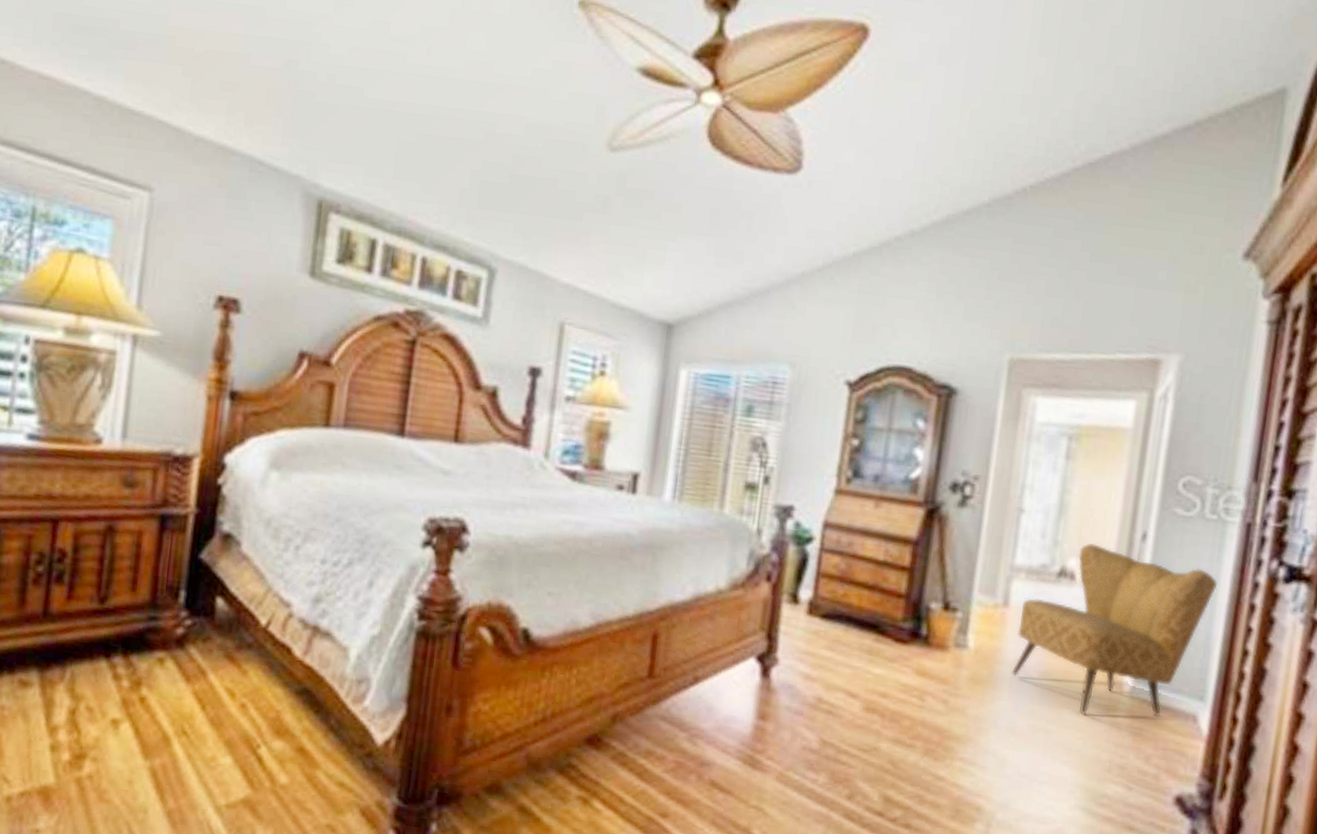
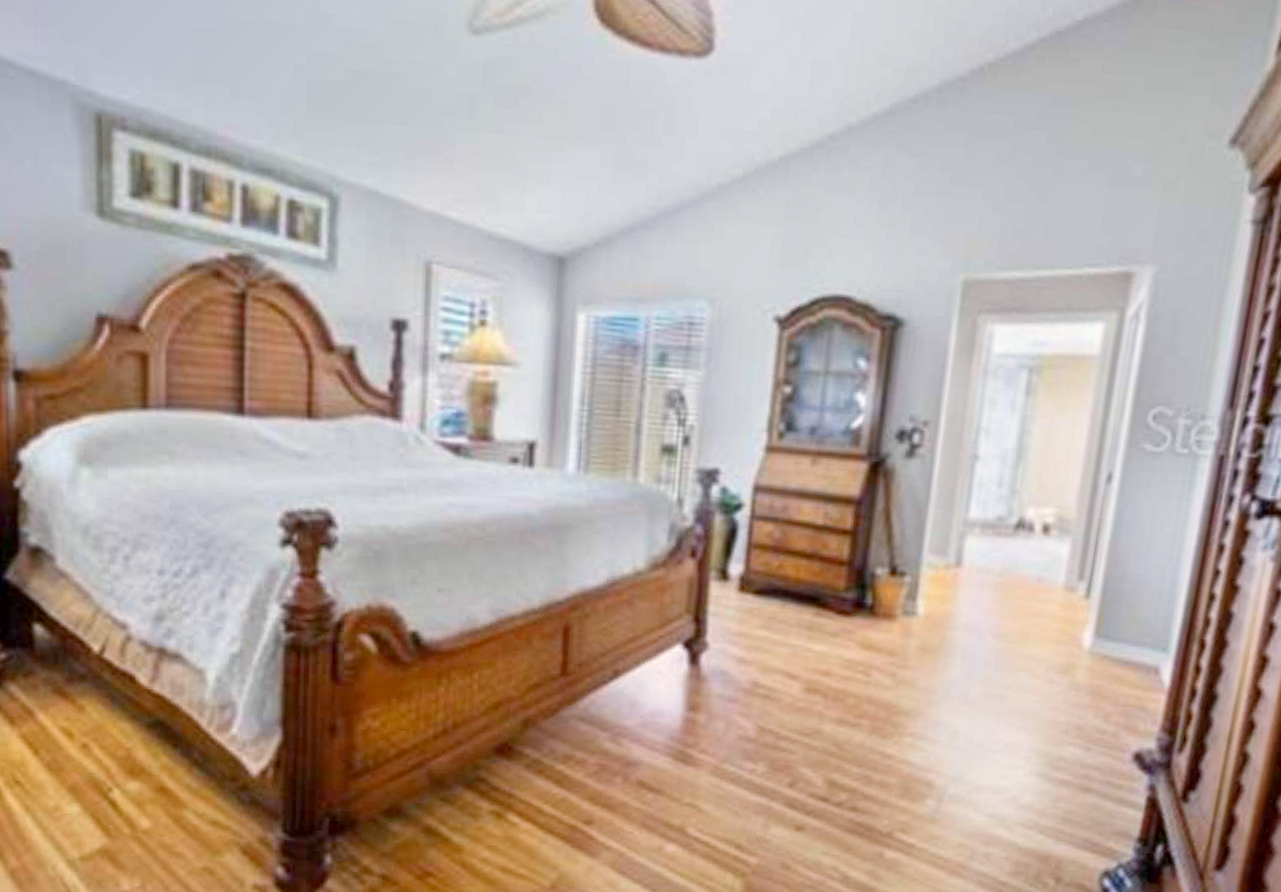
armchair: present [1011,543,1218,717] -> none [964,489,1187,677]

